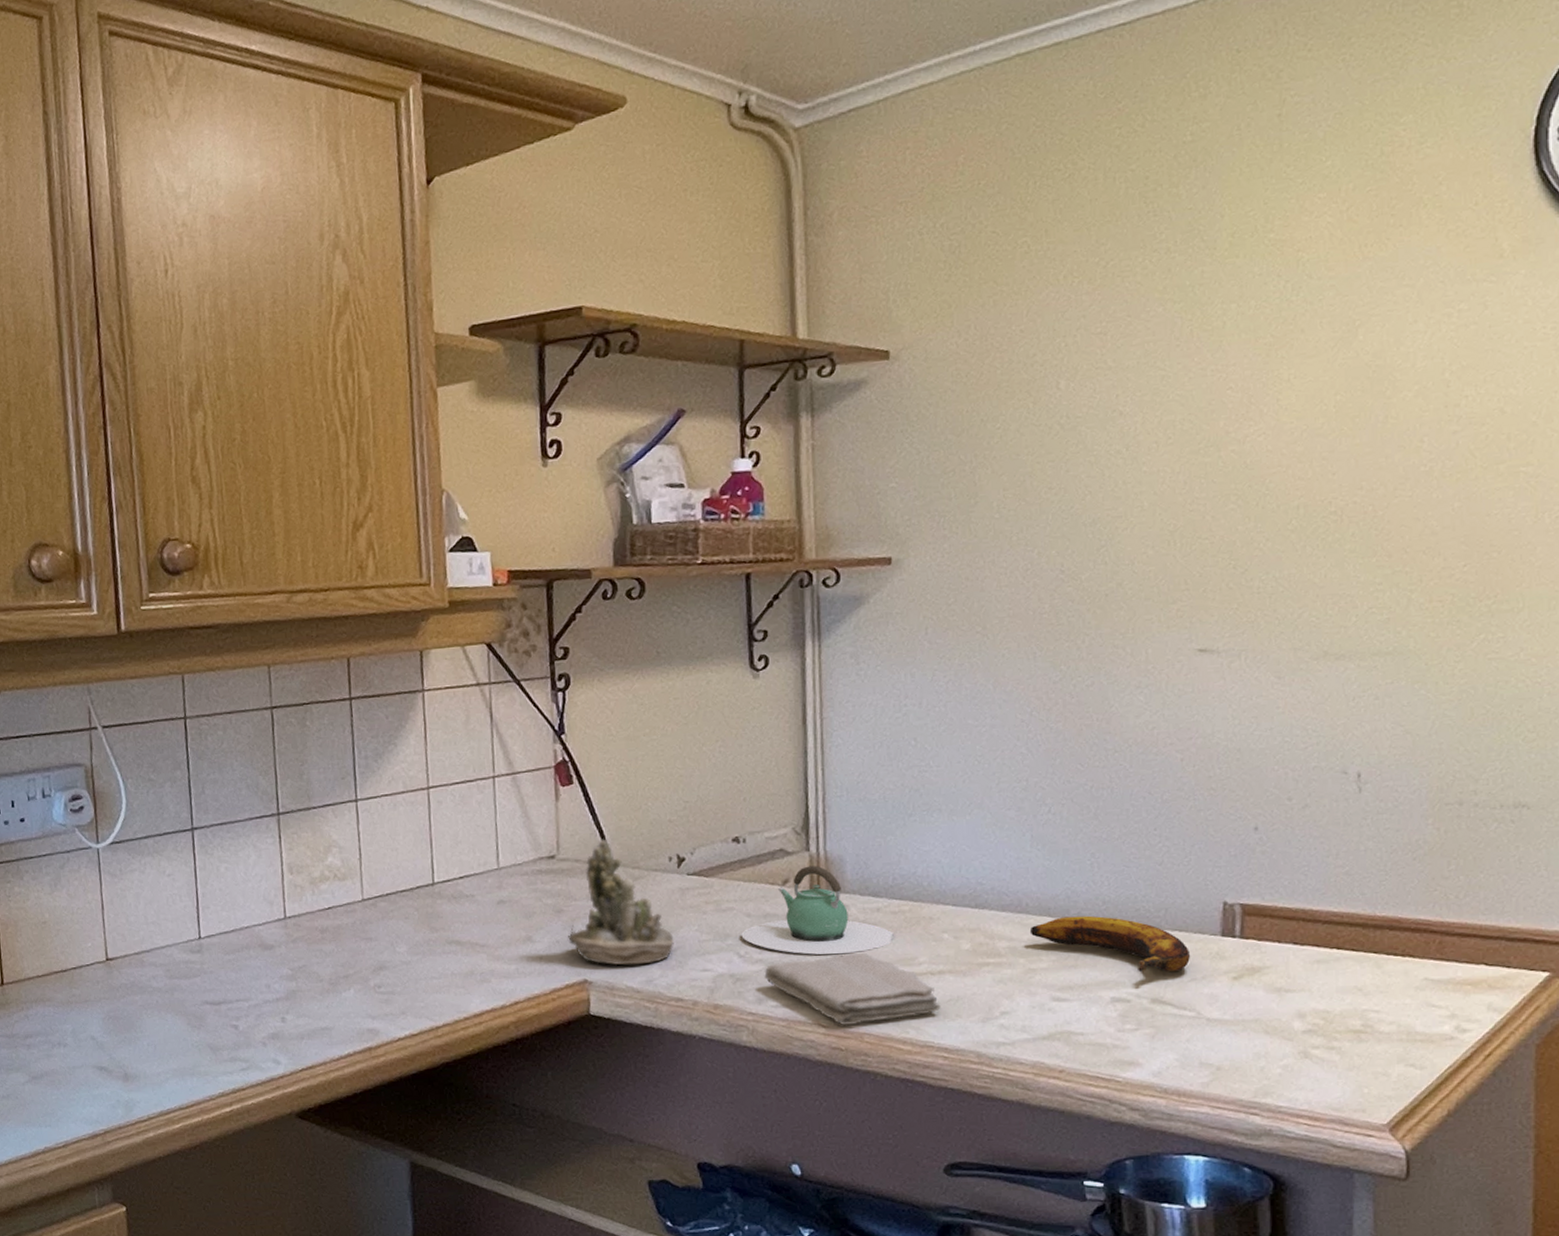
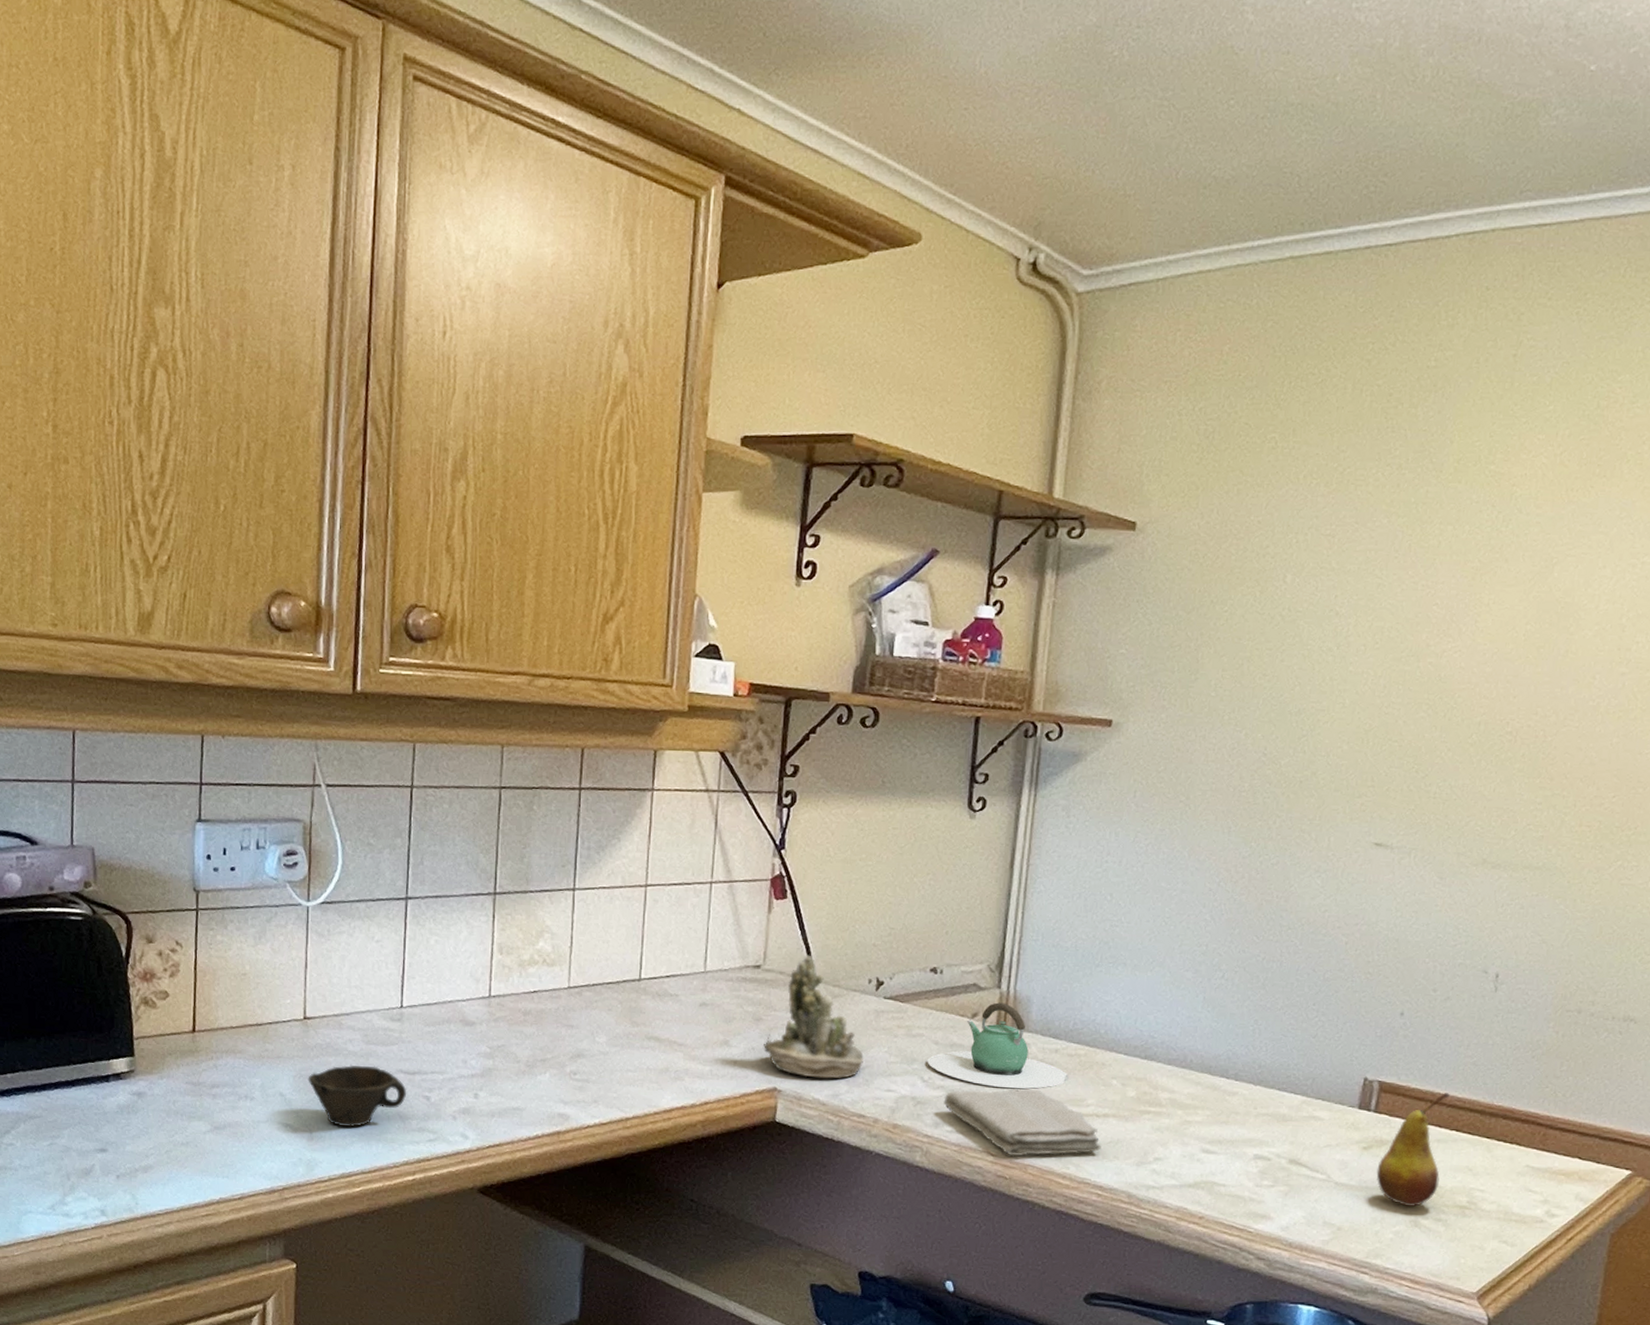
cup: none [116,1000,215,1065] -> present [308,1065,407,1128]
banana: present [1029,915,1191,971] -> none [1190,1076,1330,1136]
fruit: none [1252,908,1326,1038] -> present [1376,1093,1450,1208]

